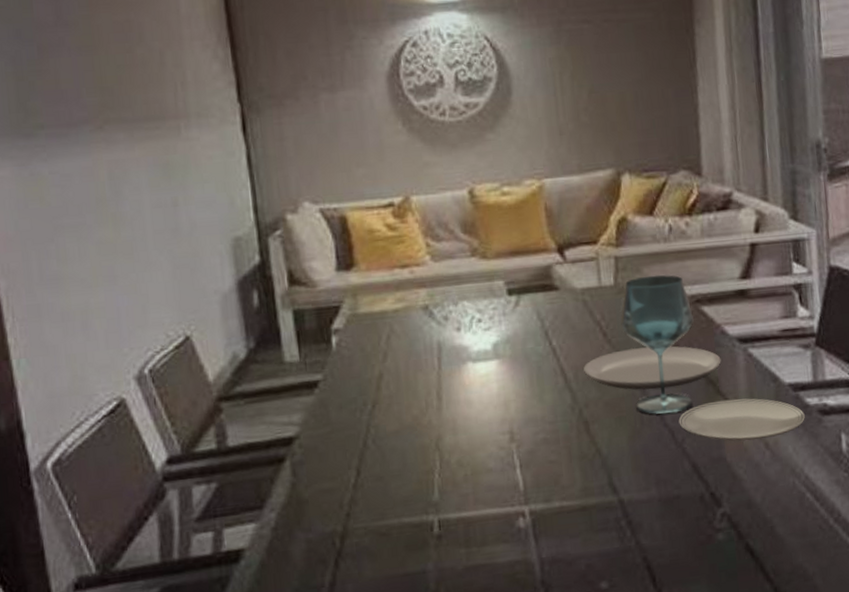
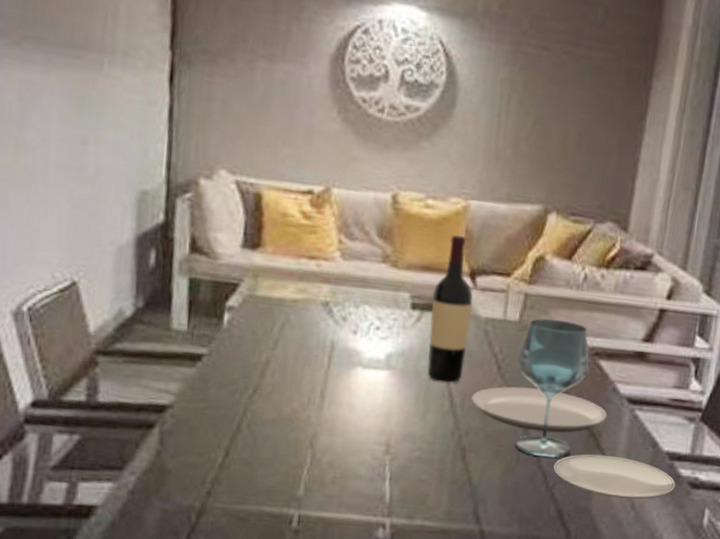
wine bottle: none [526,214,570,360] -> present [427,234,473,383]

